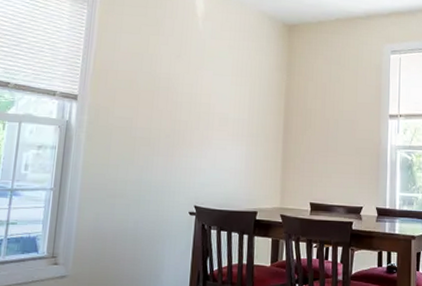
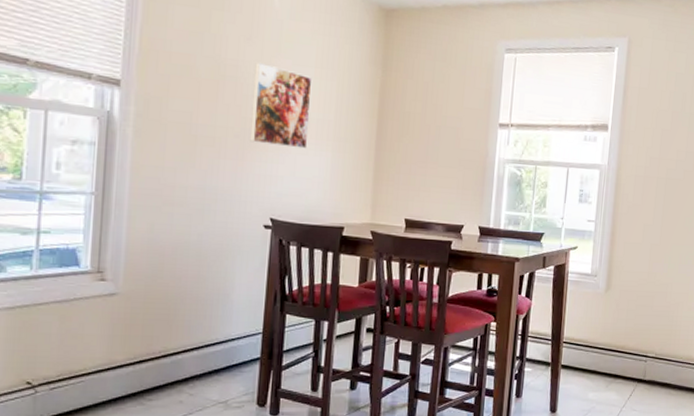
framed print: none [178,74,230,144] -> present [250,61,313,149]

